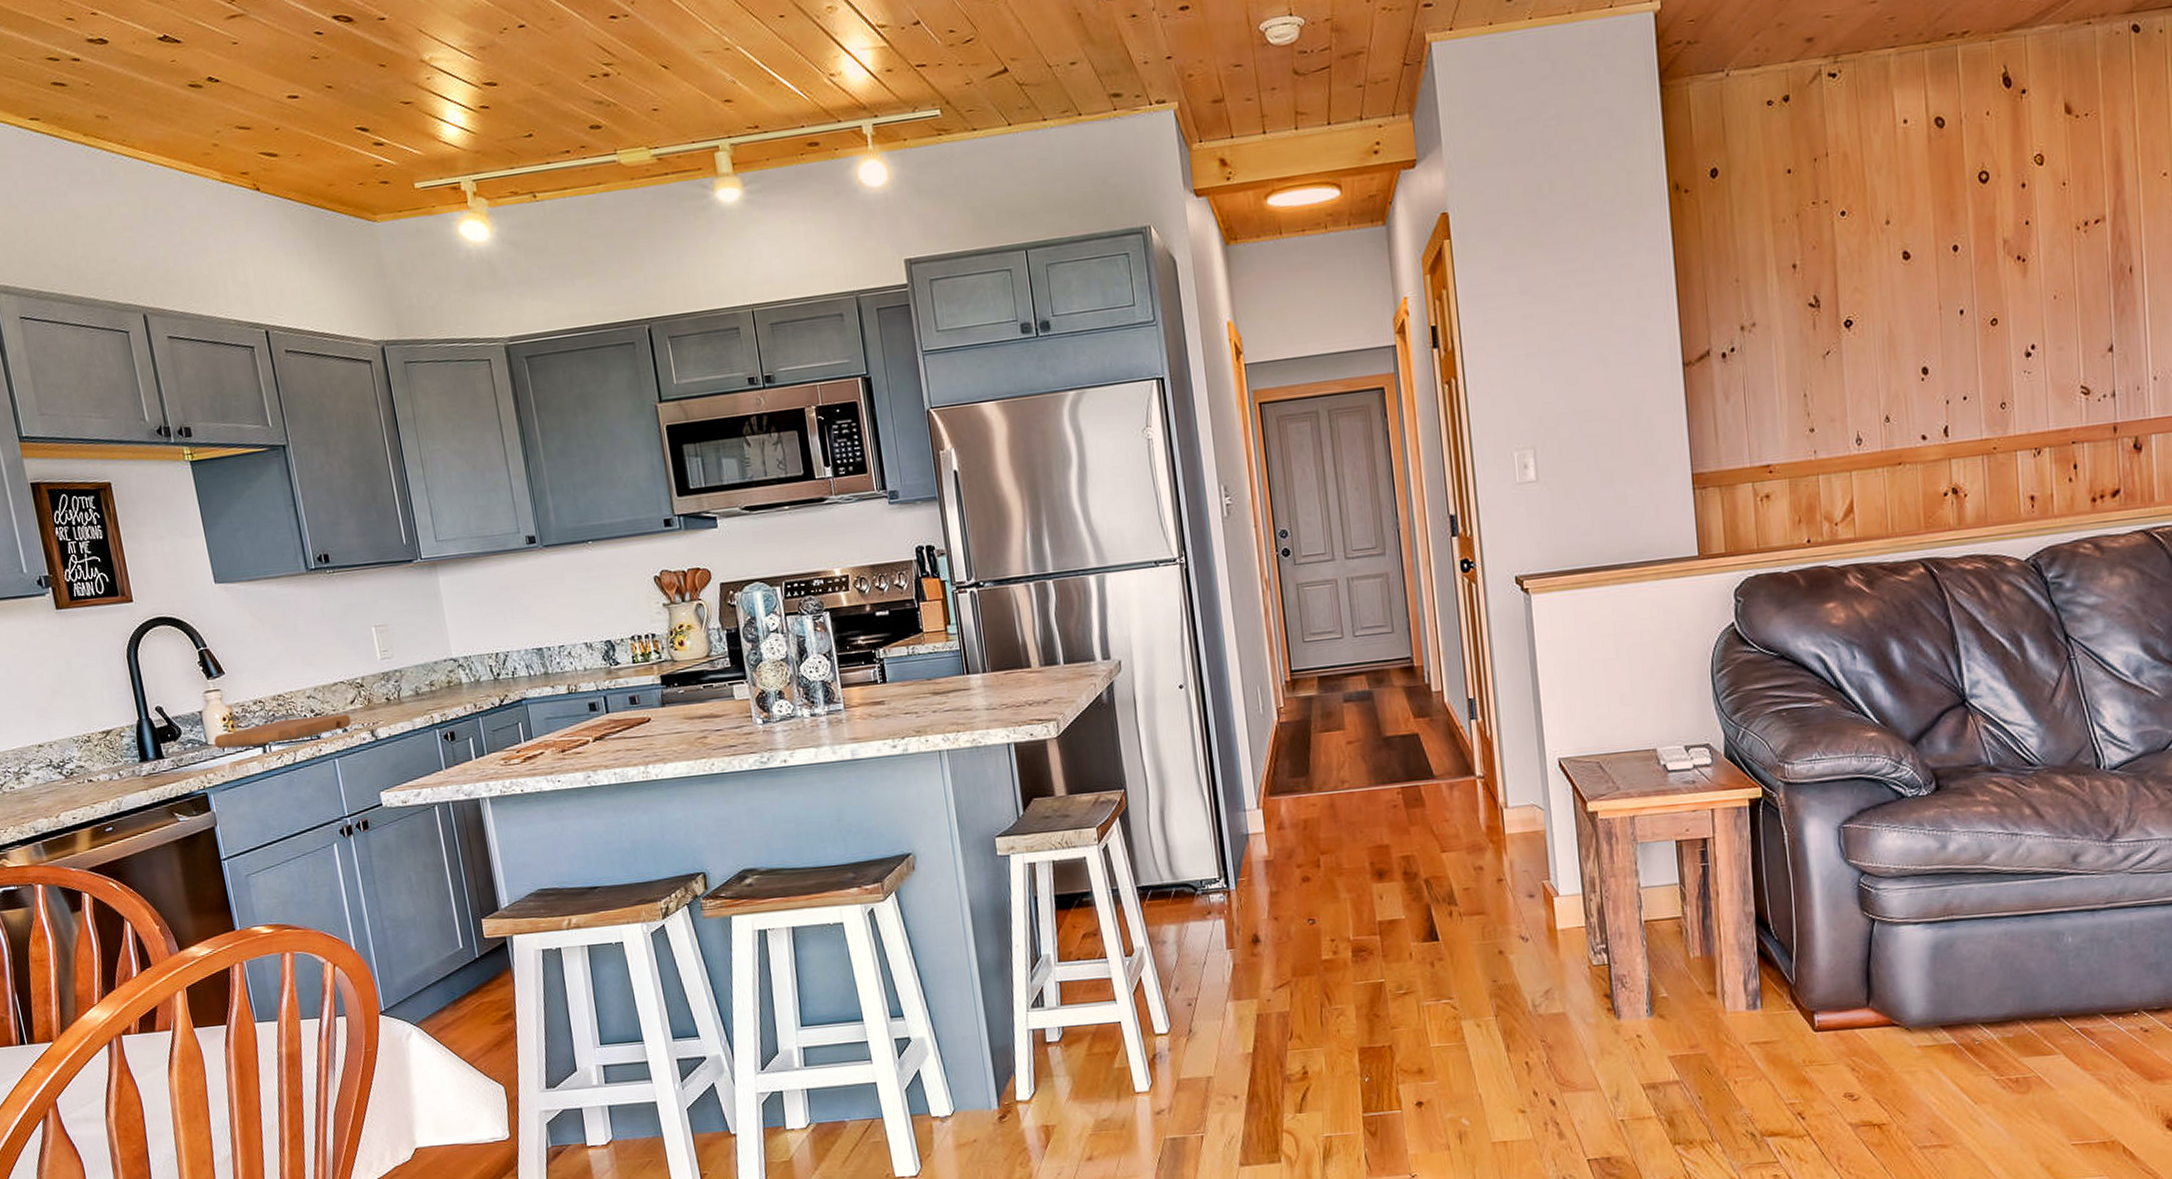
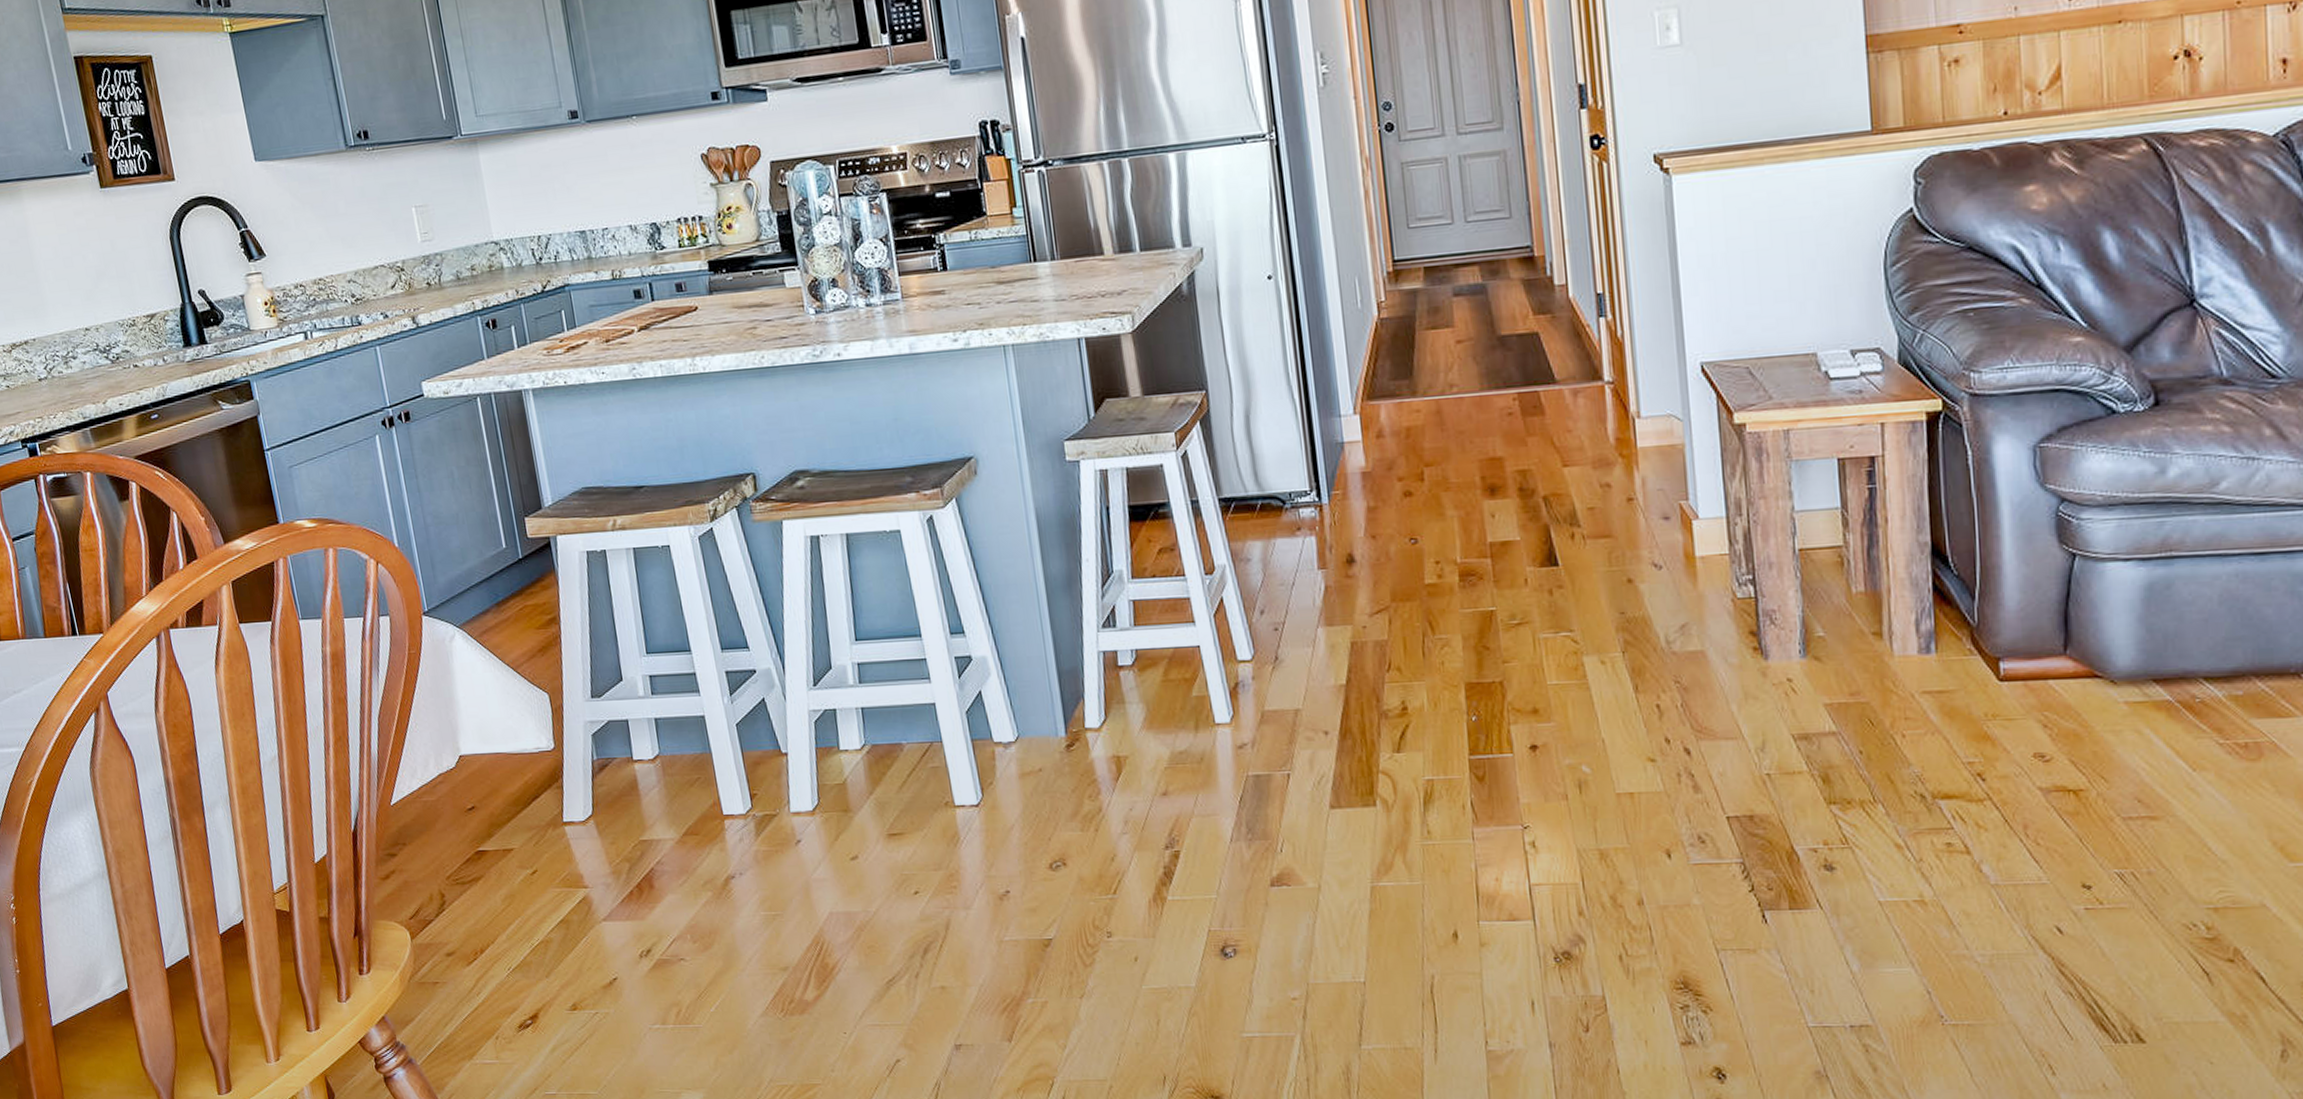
cutting board: present [213,714,352,749] -> none [255,299,393,335]

